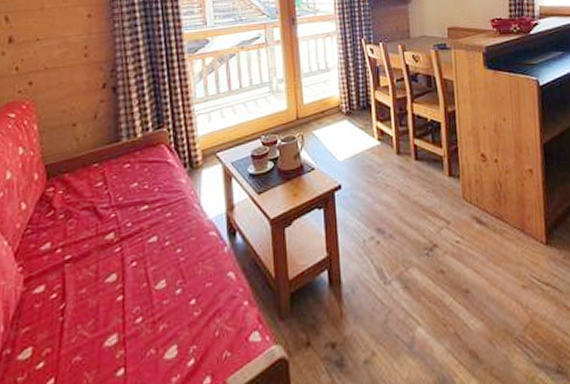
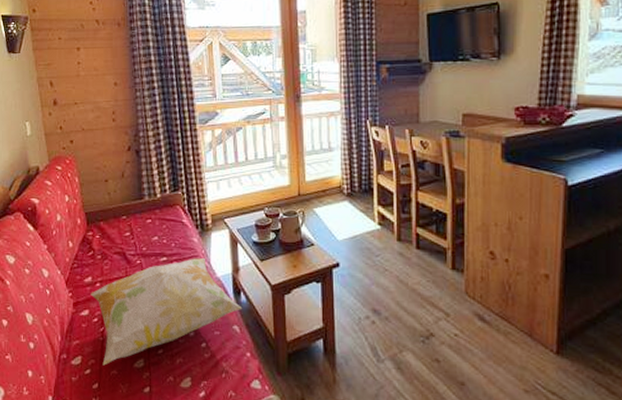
decorative pillow: none [48,200,237,353] -> present [91,258,242,366]

